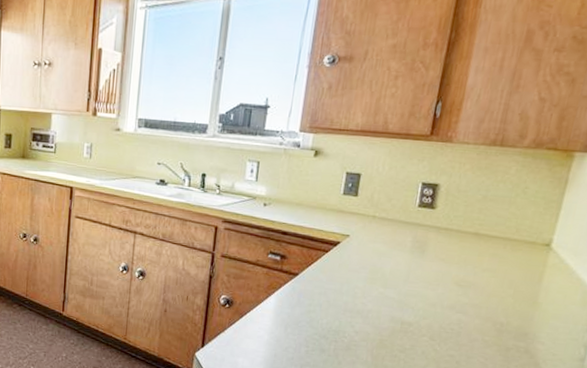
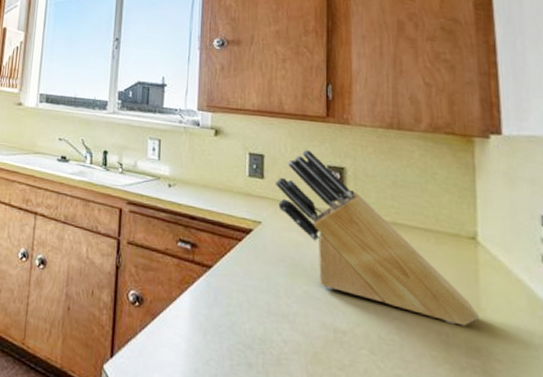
knife block: none [368,168,535,317] -> present [276,150,480,326]

